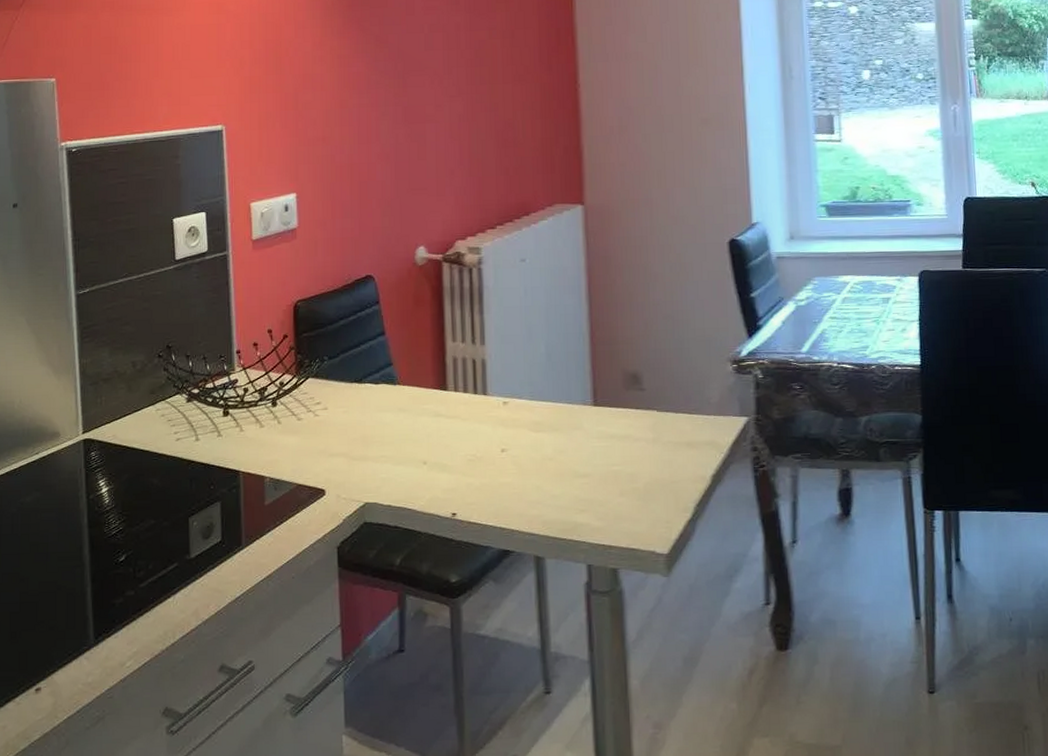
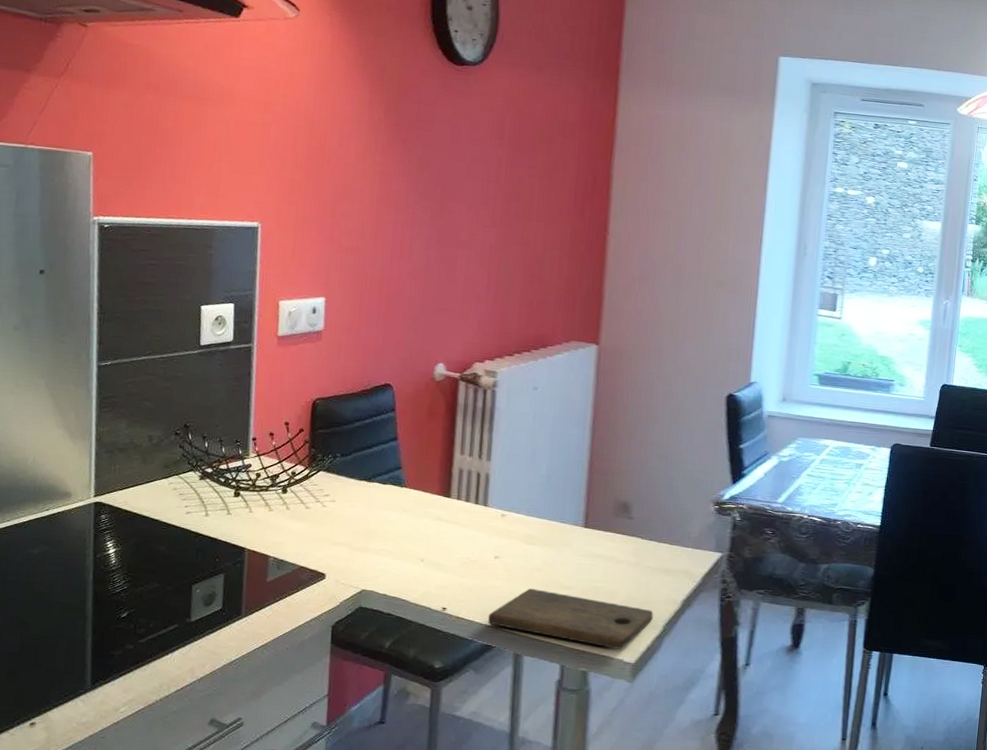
cutting board: none [502,481,682,540] -> present [488,588,653,649]

